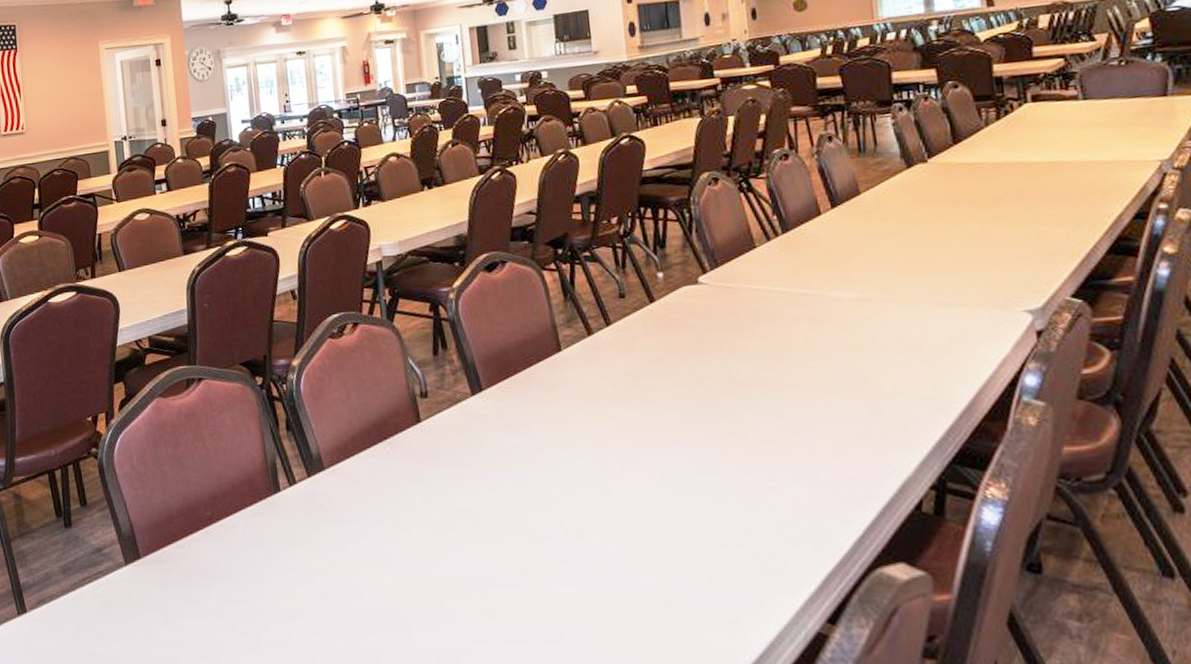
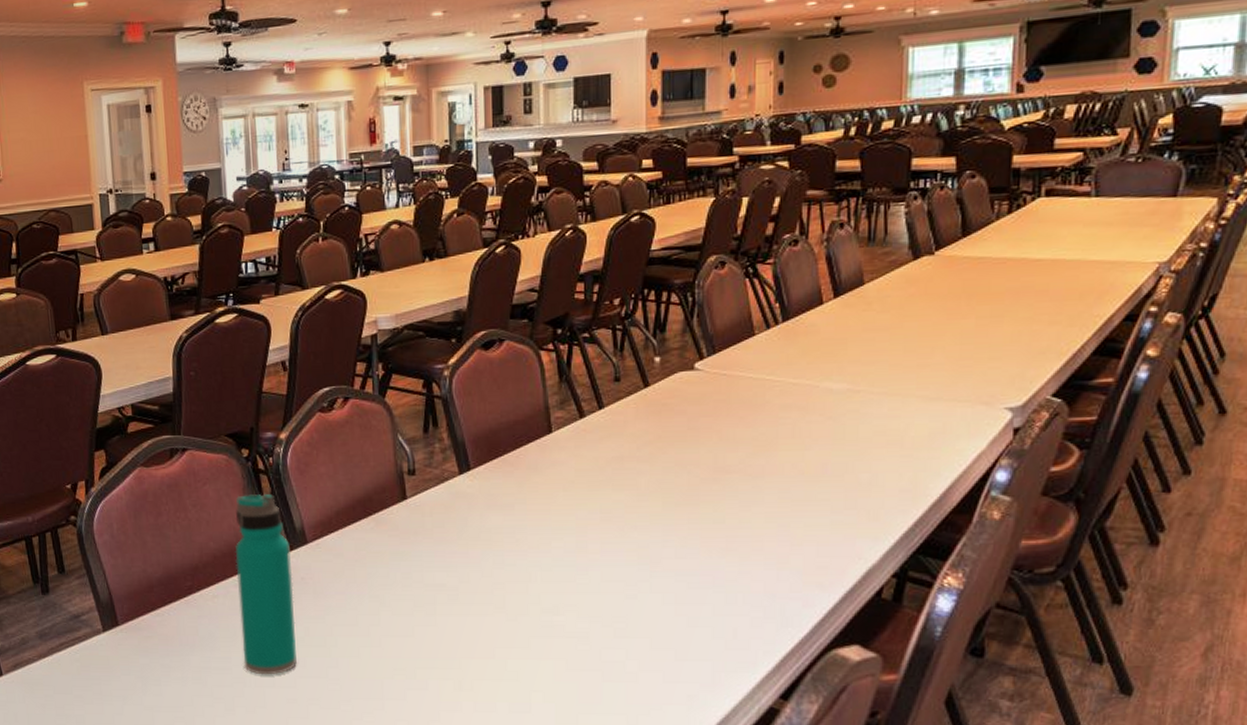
water bottle: none [252,420,319,607] -> present [235,493,297,675]

